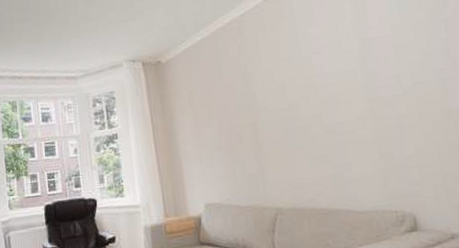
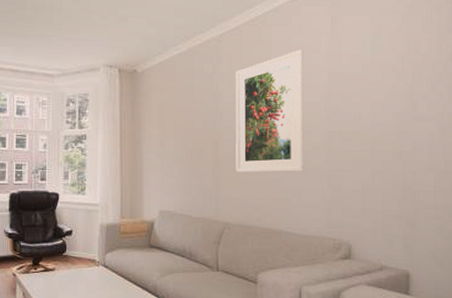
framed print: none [263,19,352,153] -> present [236,49,305,173]

